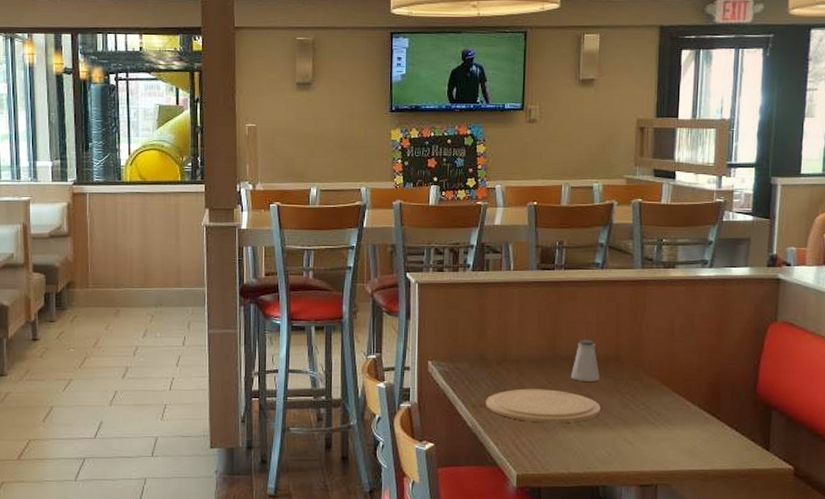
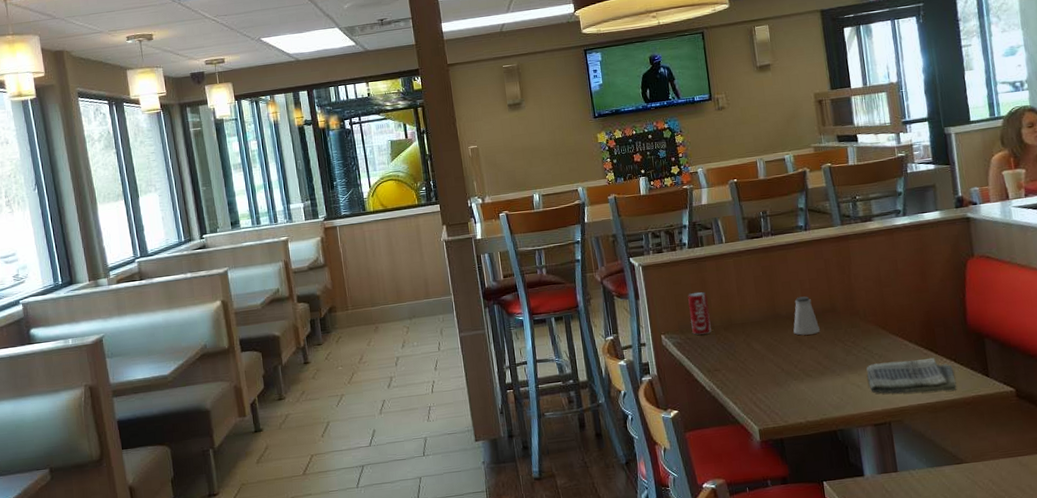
beverage can: none [461,319,485,366] -> present [688,291,712,335]
plate: present [486,389,601,423] -> none [719,346,826,379]
dish towel: none [641,421,734,461] -> present [866,357,957,394]

